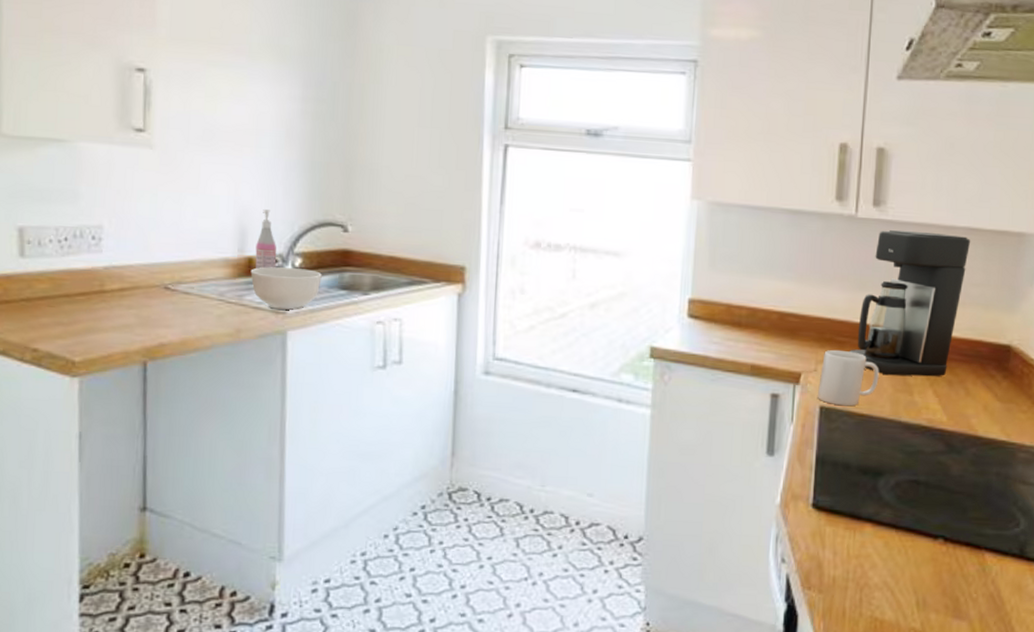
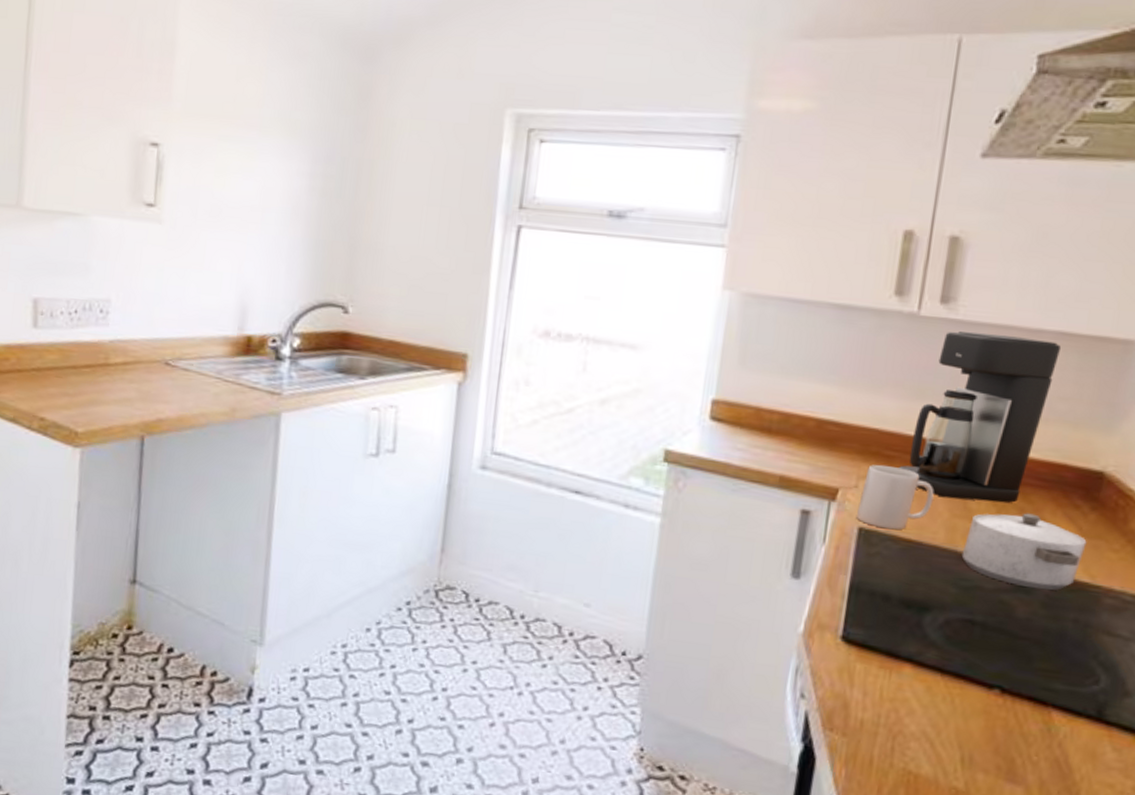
bowl: present [250,267,322,311] -> none [249,346,320,393]
soap dispenser: present [255,209,277,269] -> none [253,288,276,349]
cooking pot: none [905,384,1002,450] -> present [961,513,1087,590]

